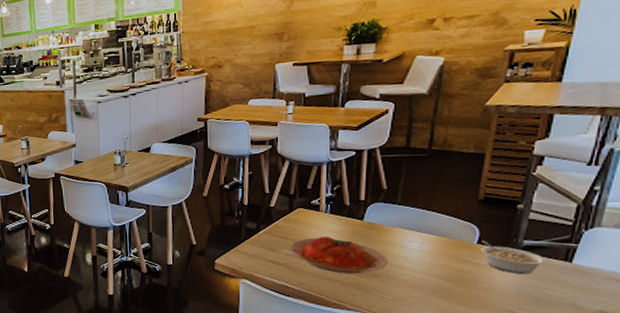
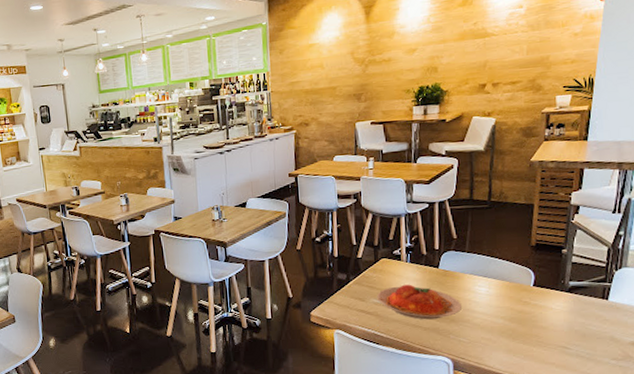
legume: present [480,239,546,275] -> none [535,282,588,313]

